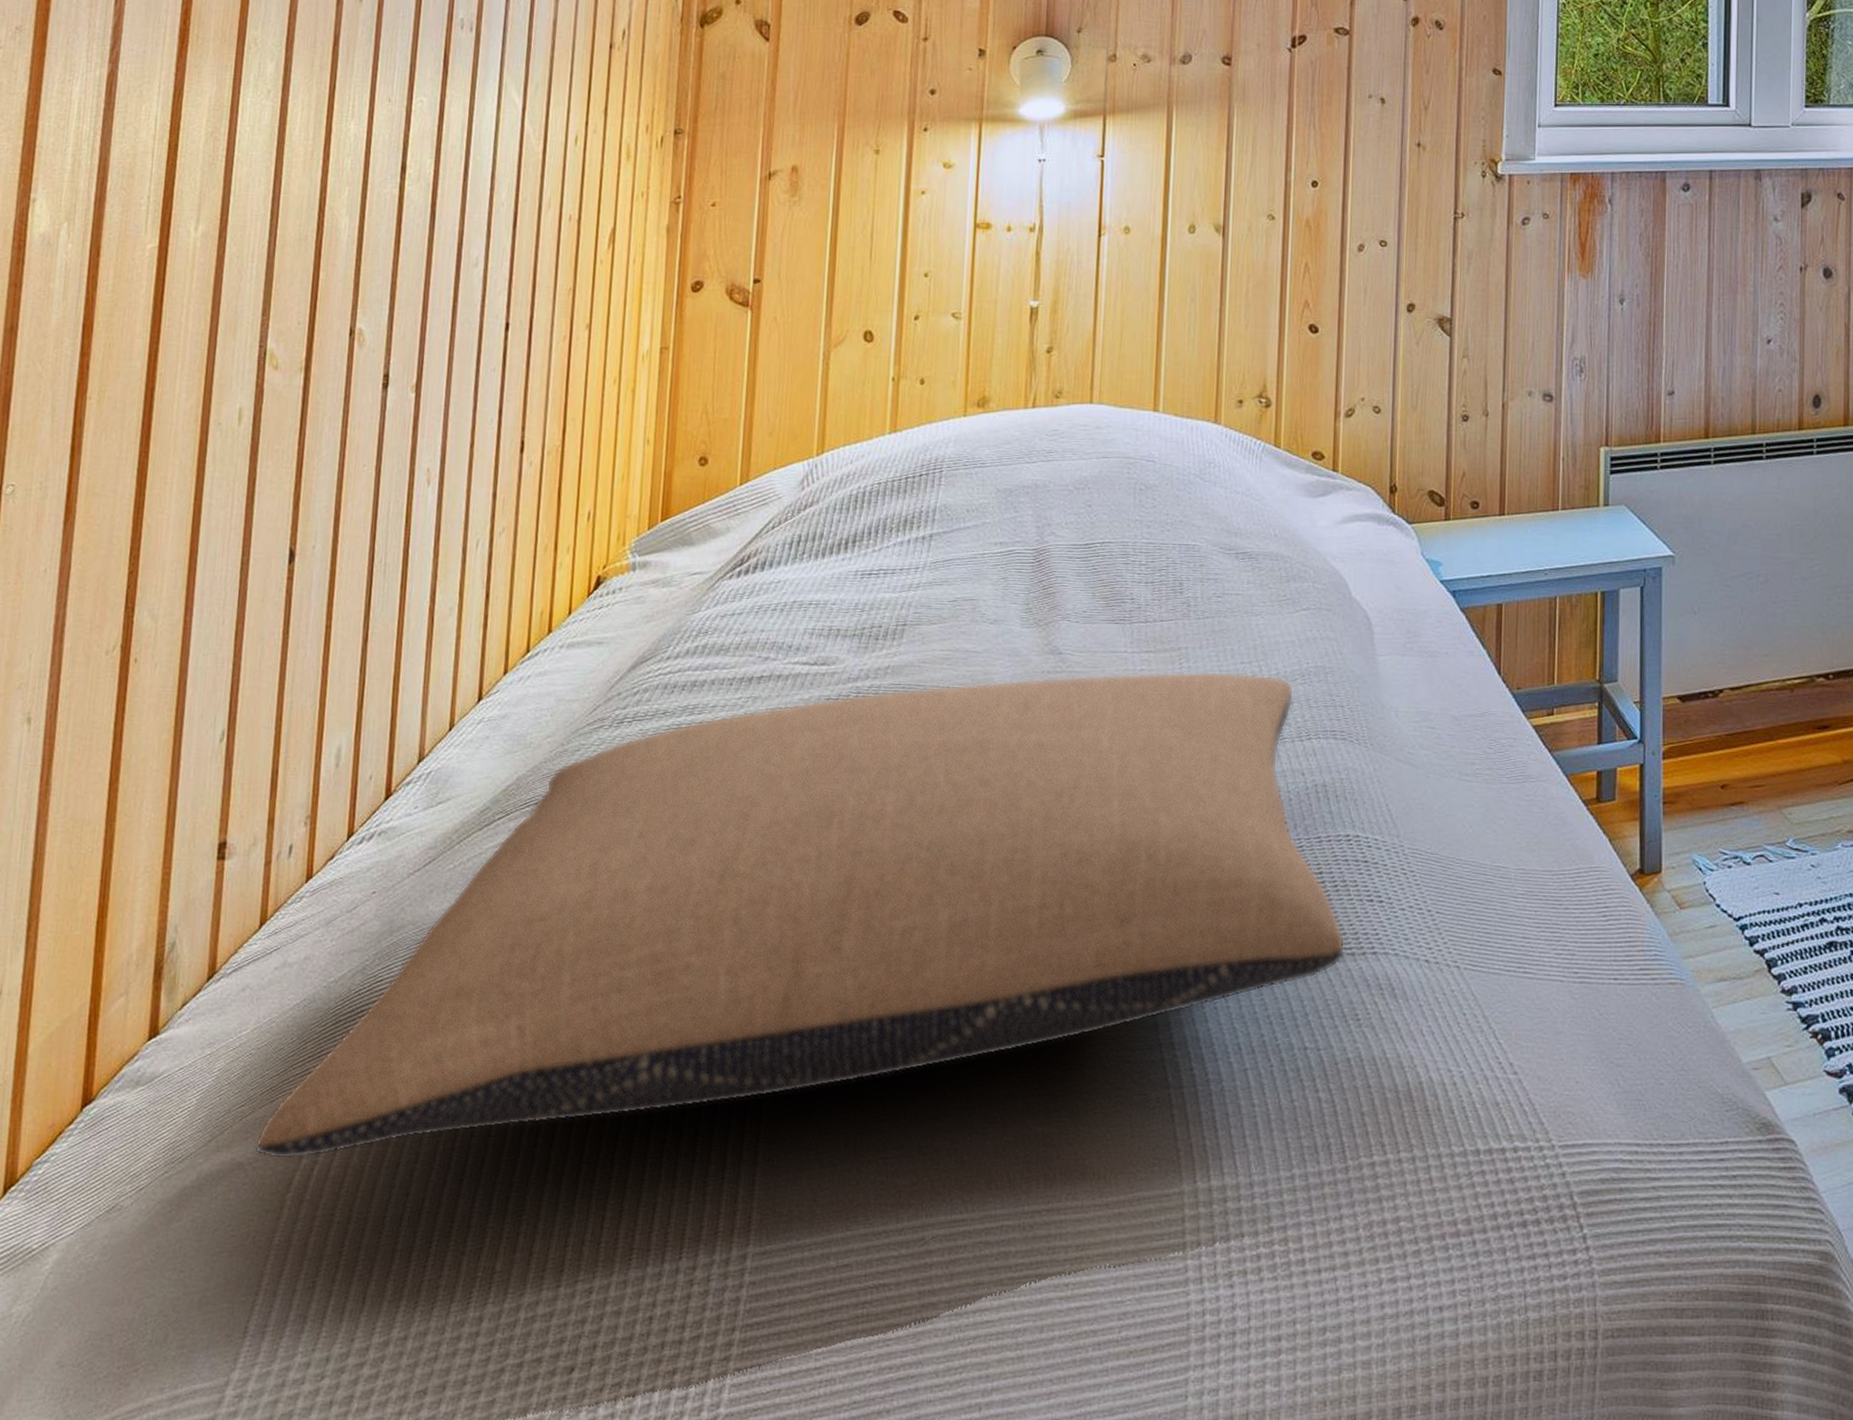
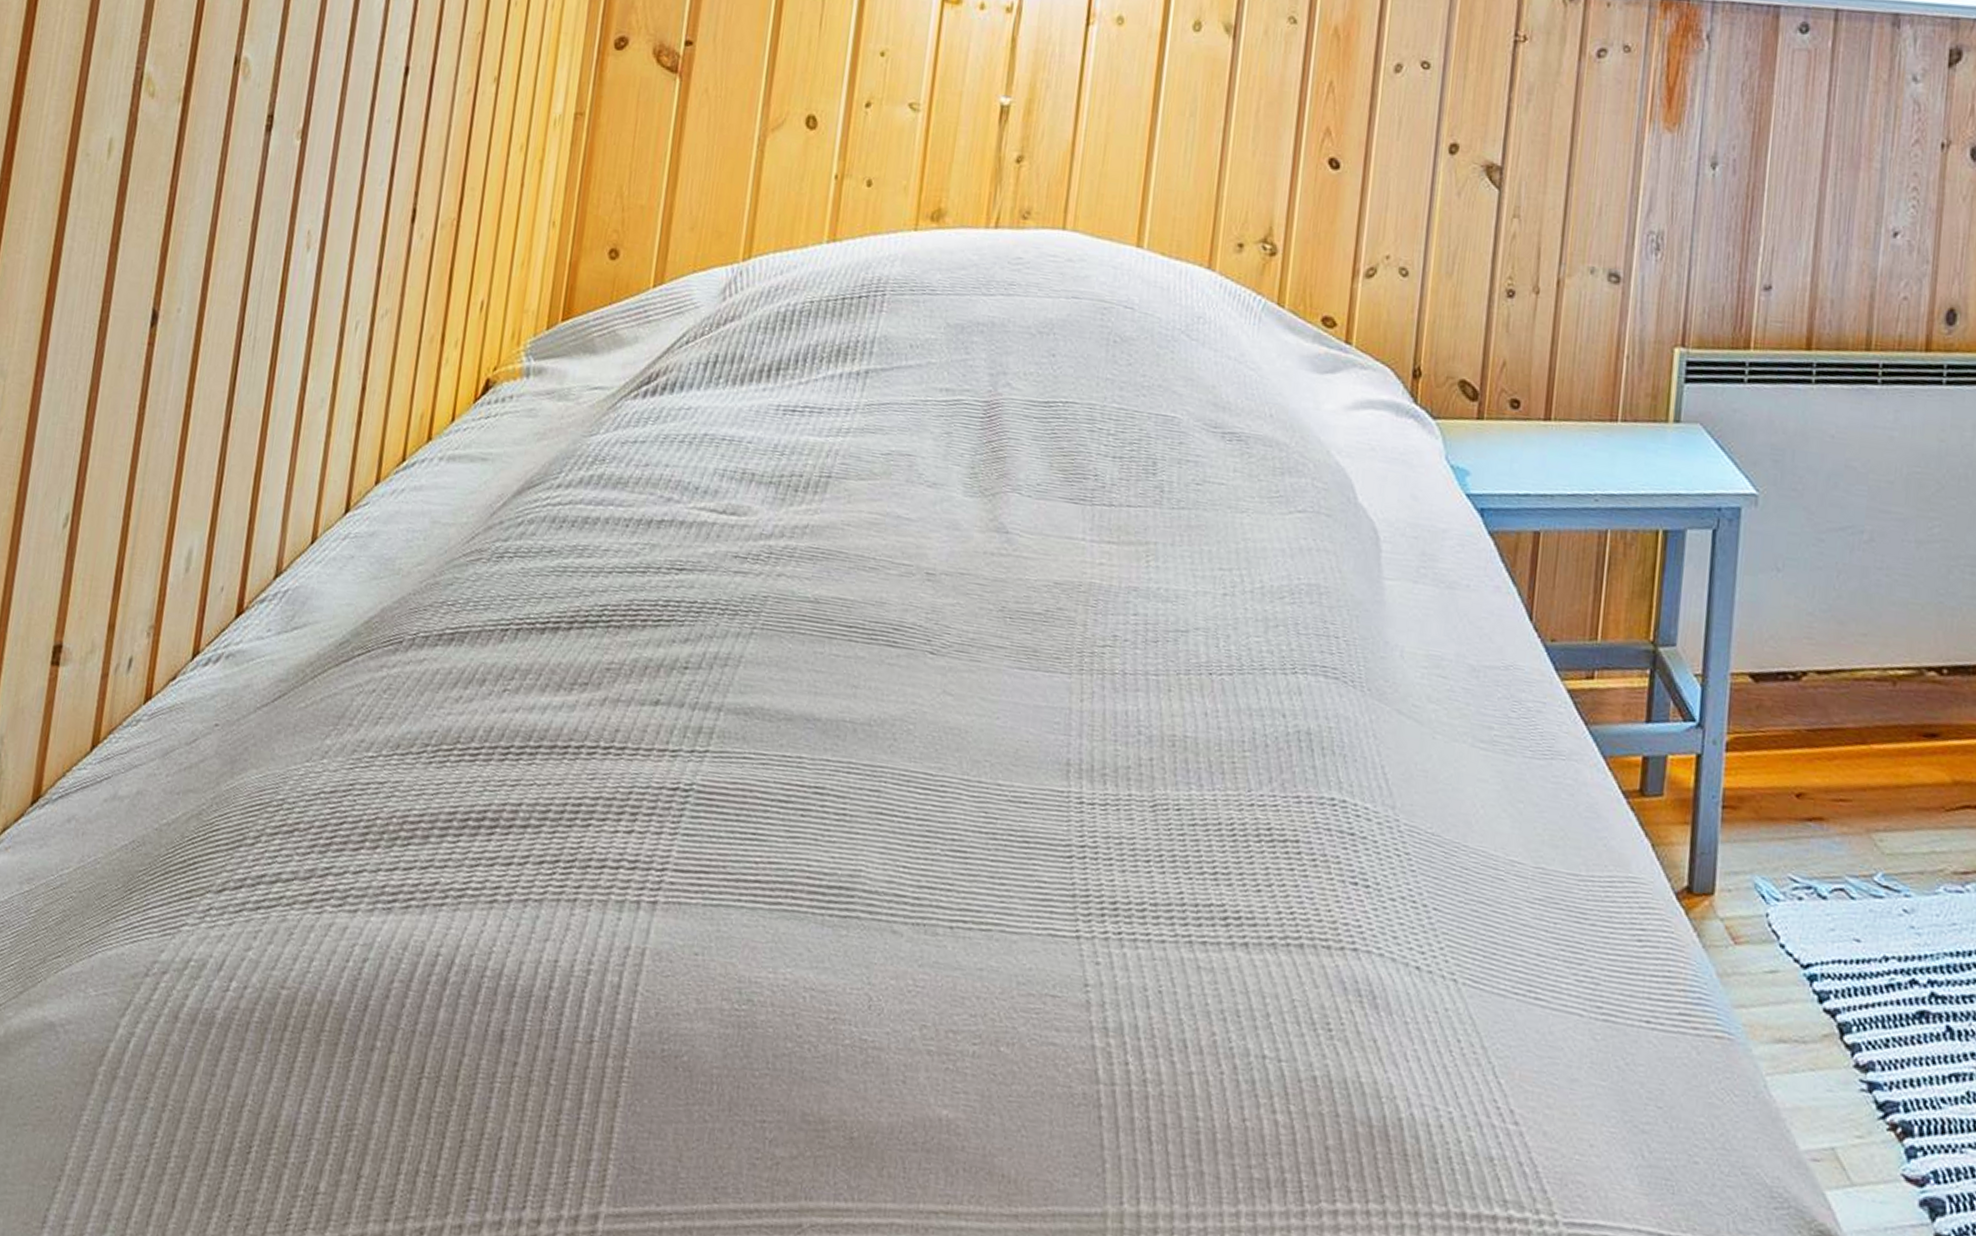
pillow: present [255,670,1345,1160] -> none [69,554,1321,1029]

